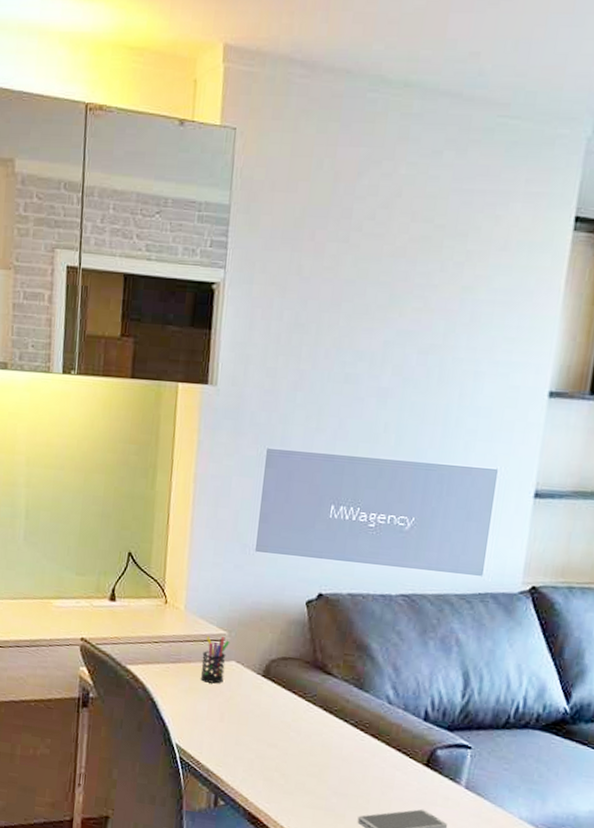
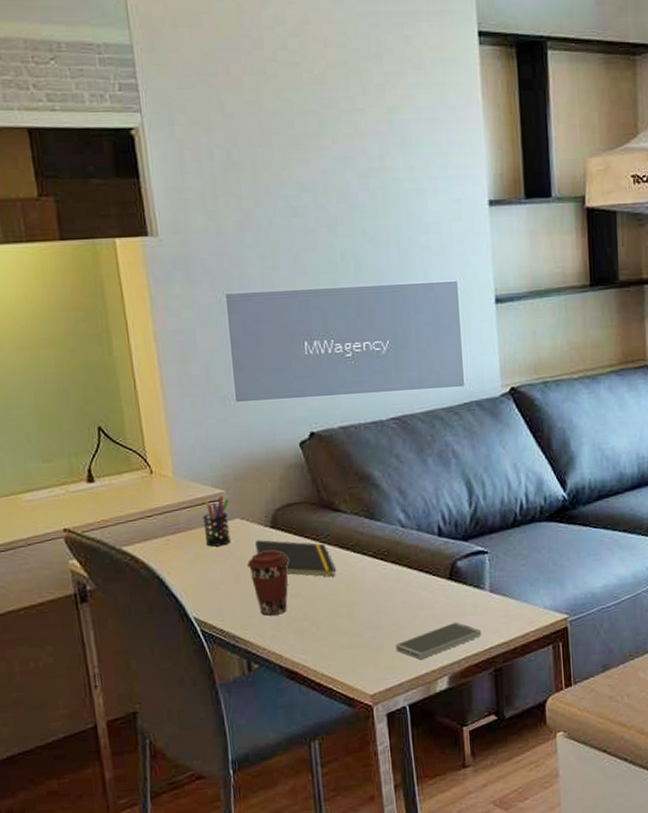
coffee cup: none [234,697,274,760] -> present [247,551,290,616]
notepad: none [244,685,315,737] -> present [255,540,336,577]

